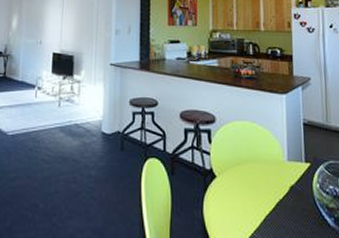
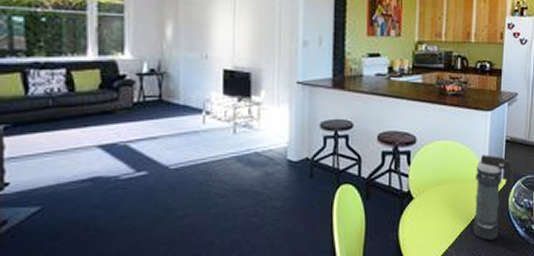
smoke grenade: none [275,137,316,227] -> present [473,155,514,240]

